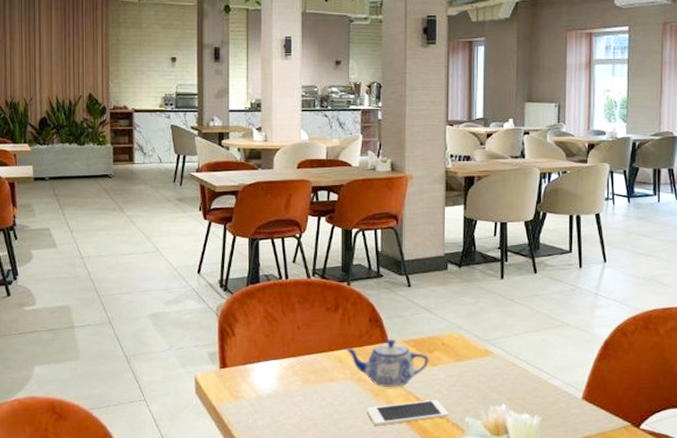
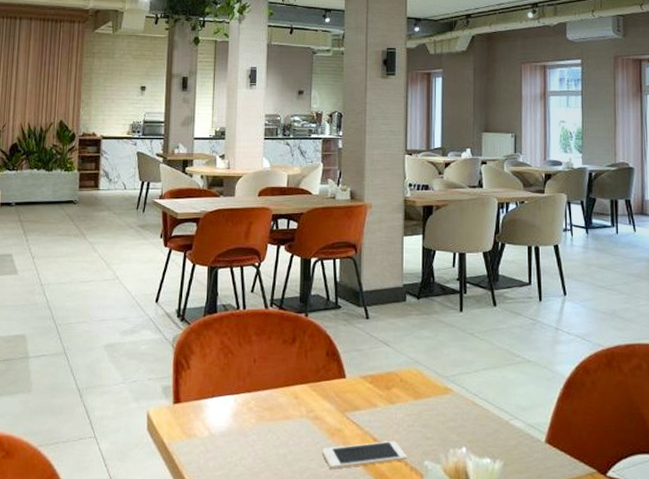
teapot: present [345,338,429,388] -> none [301,373,387,428]

